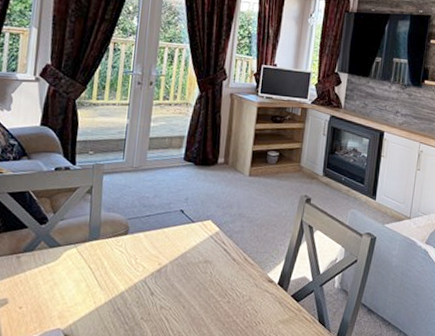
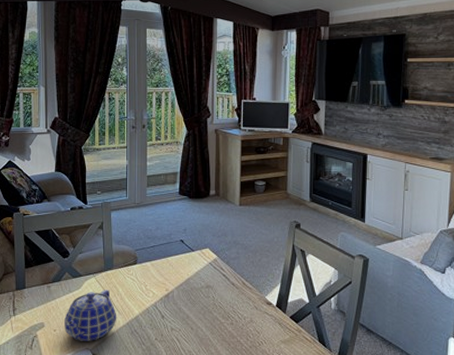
teapot: none [33,262,99,321] -> present [64,290,117,341]

